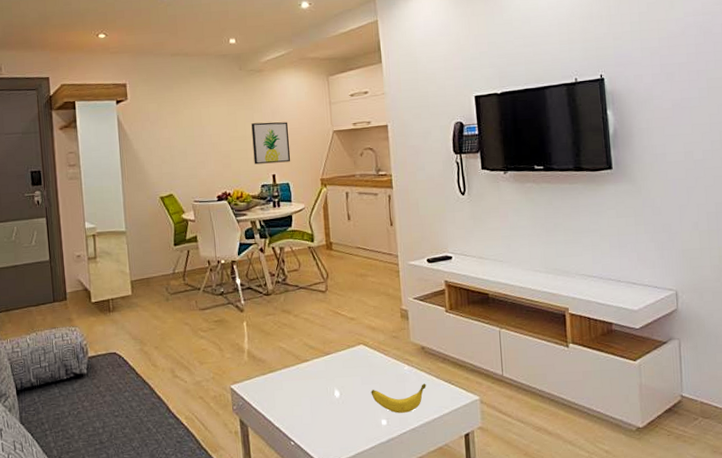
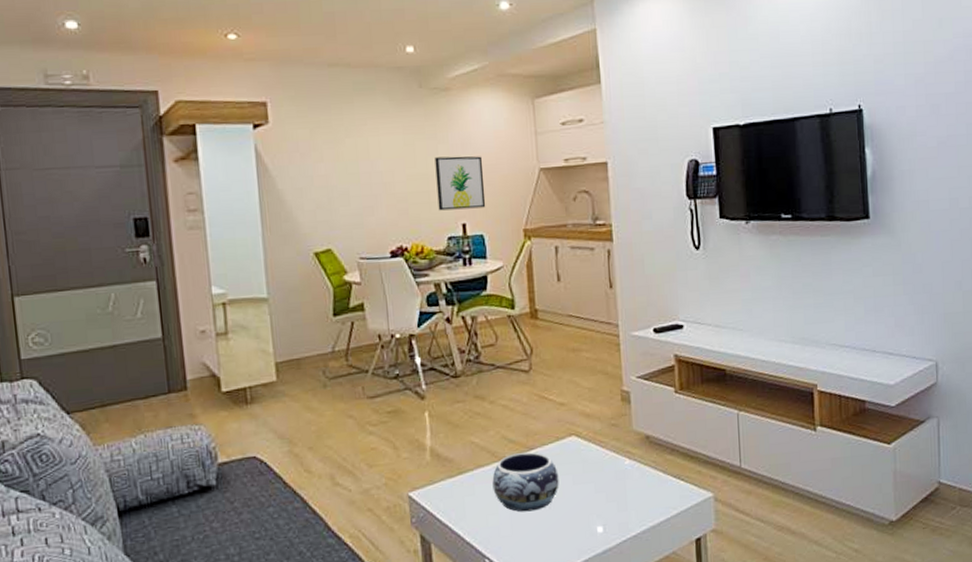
decorative bowl: none [296,357,350,405] -> present [492,452,559,512]
banana: present [371,383,427,413] -> none [584,480,651,518]

